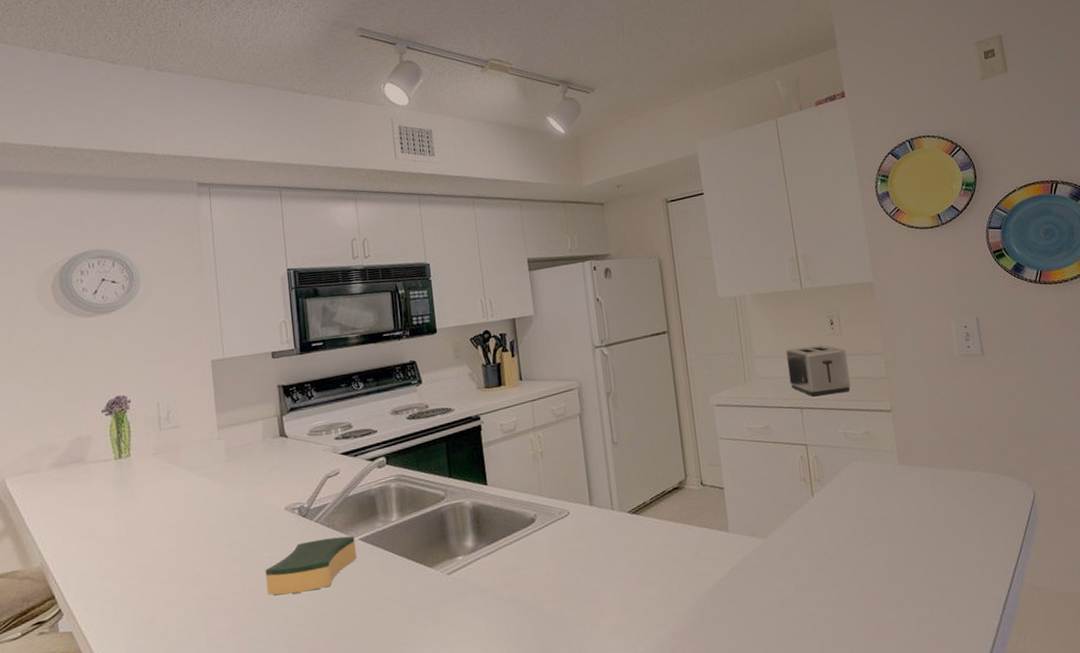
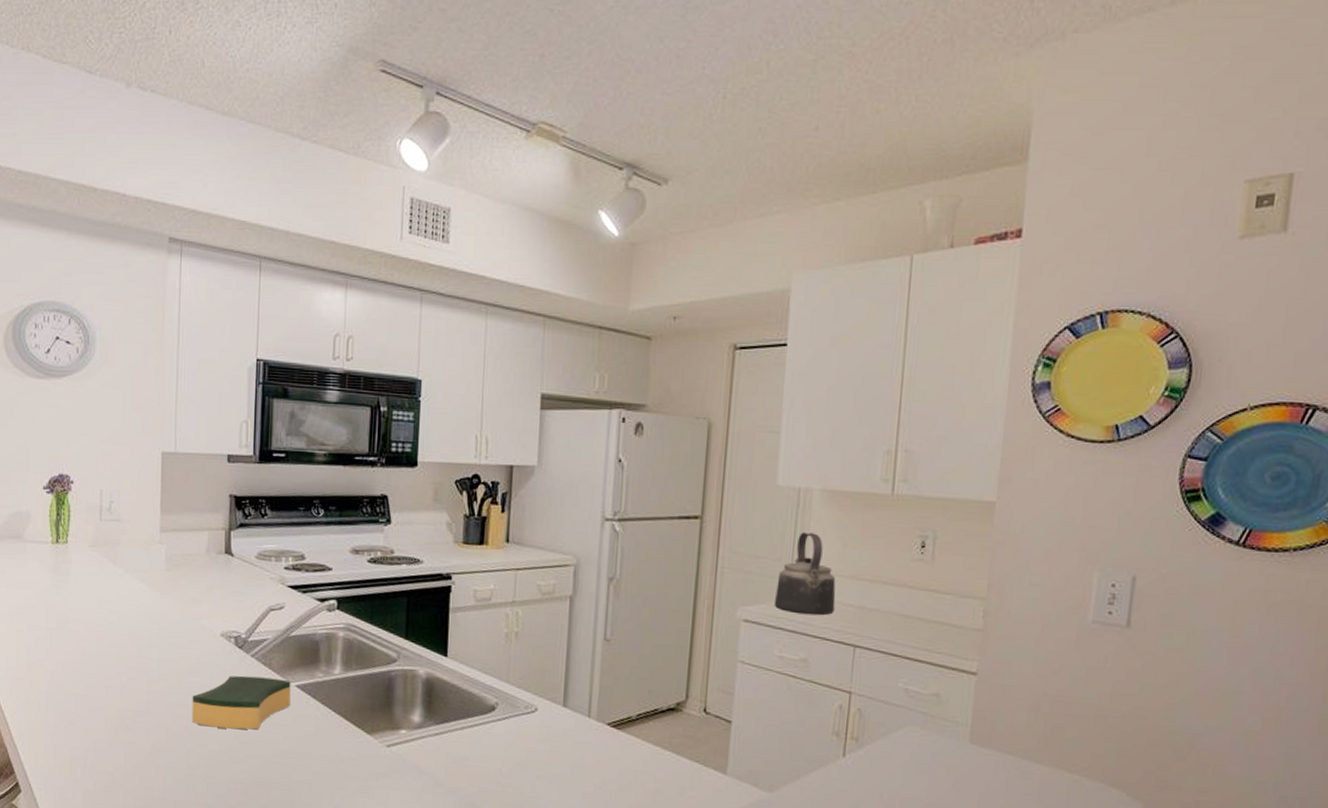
kettle: none [734,328,781,392] -> present [774,532,836,616]
toaster: present [786,344,851,397] -> none [847,568,934,638]

